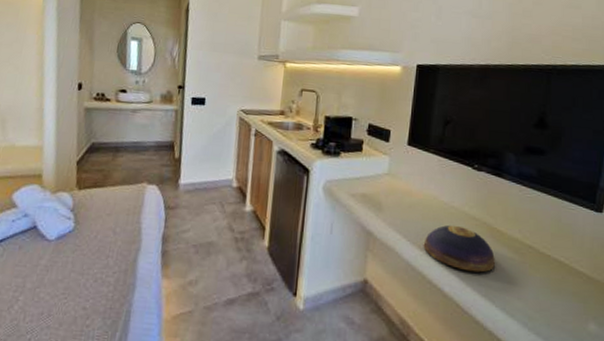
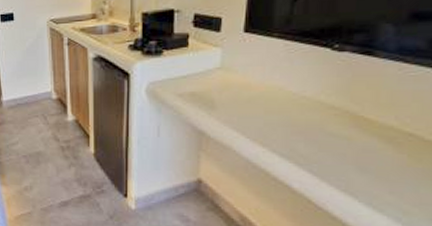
decorative bowl: present [423,225,495,273] -> none [266,117,360,167]

